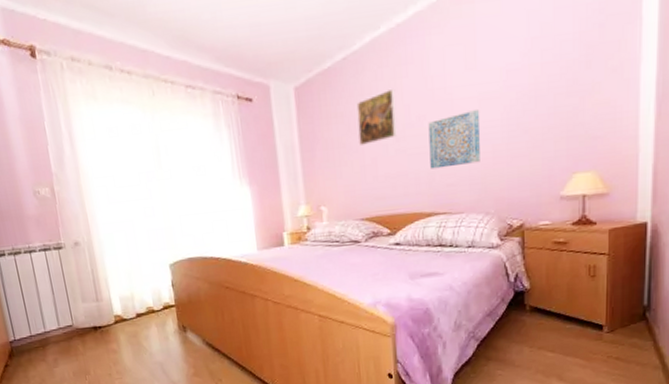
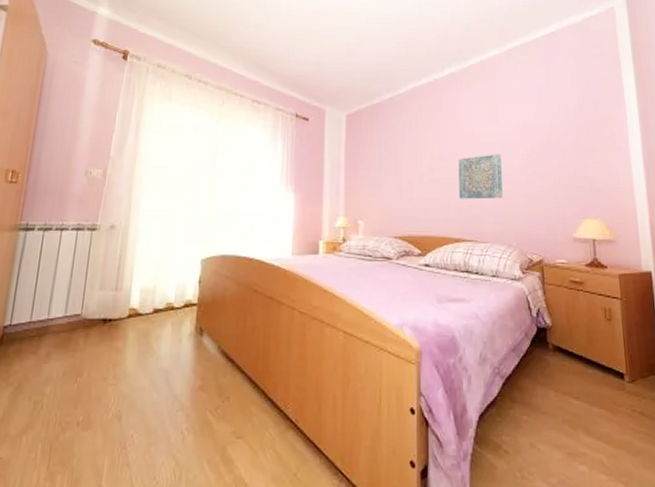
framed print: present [356,88,397,145] -> none [398,127,431,170]

